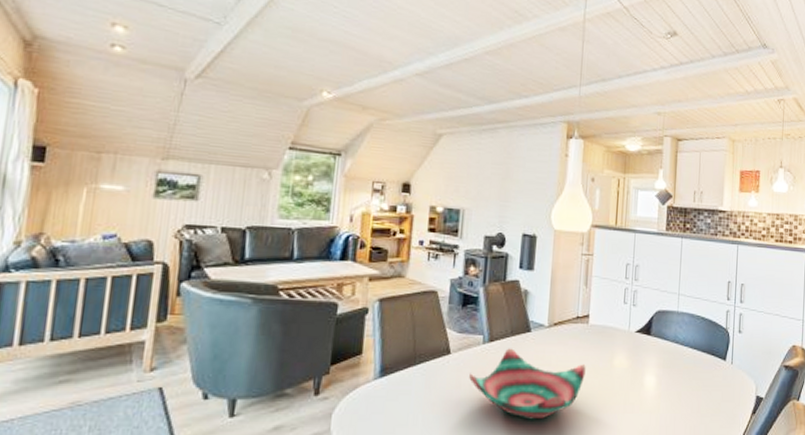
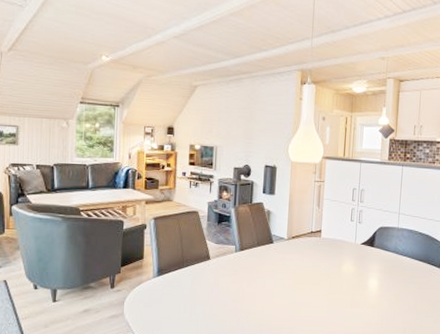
decorative bowl: present [469,348,586,420] -> none [225,256,319,311]

